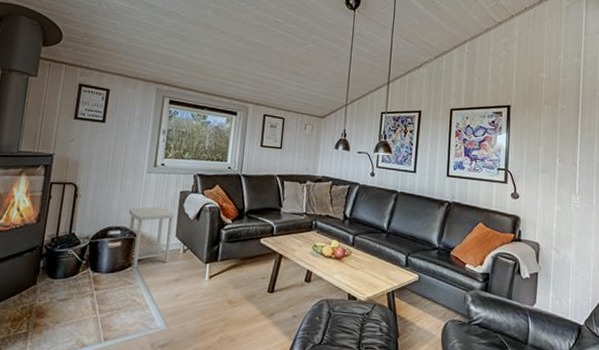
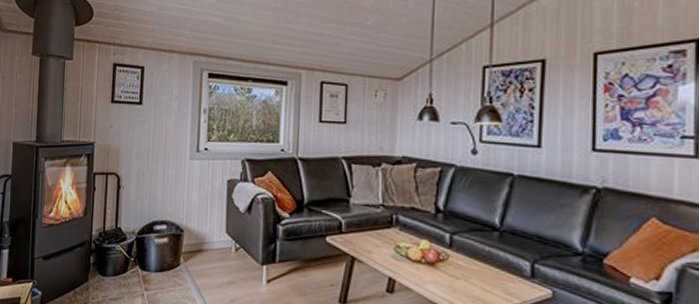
side table: present [128,206,176,268] -> none [173,197,224,267]

